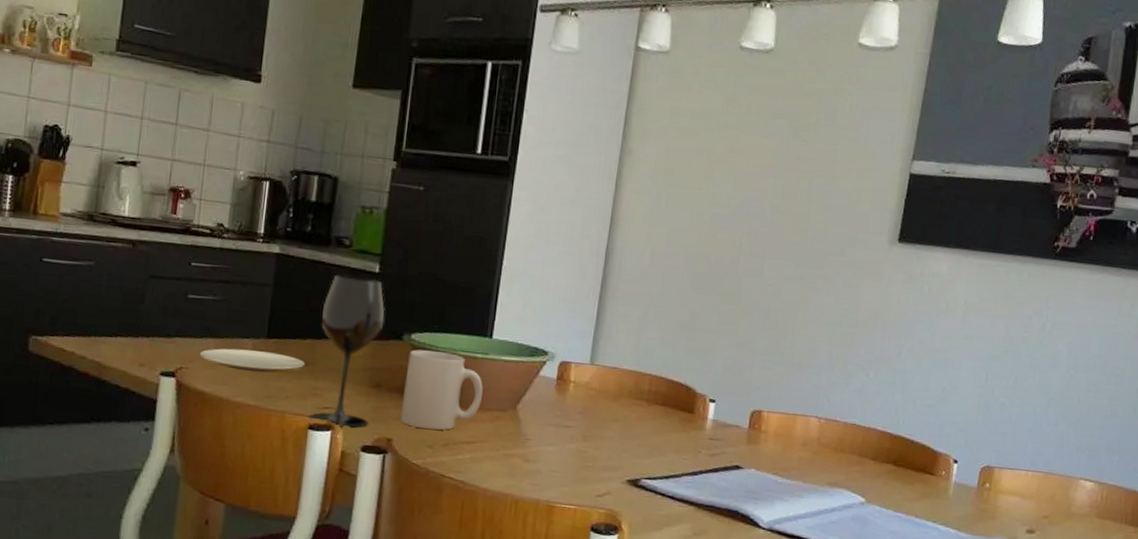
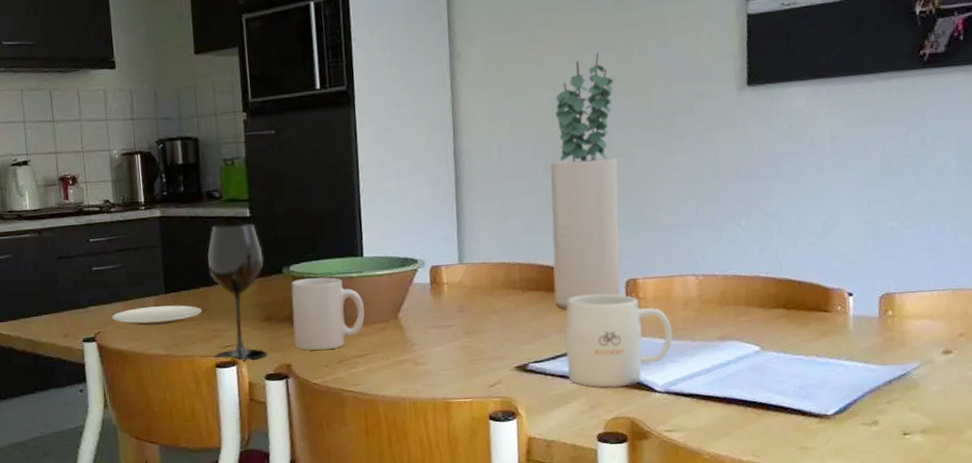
mug: none [677,418,787,518] -> present [565,294,673,388]
vase: none [678,178,776,430] -> present [549,51,620,309]

